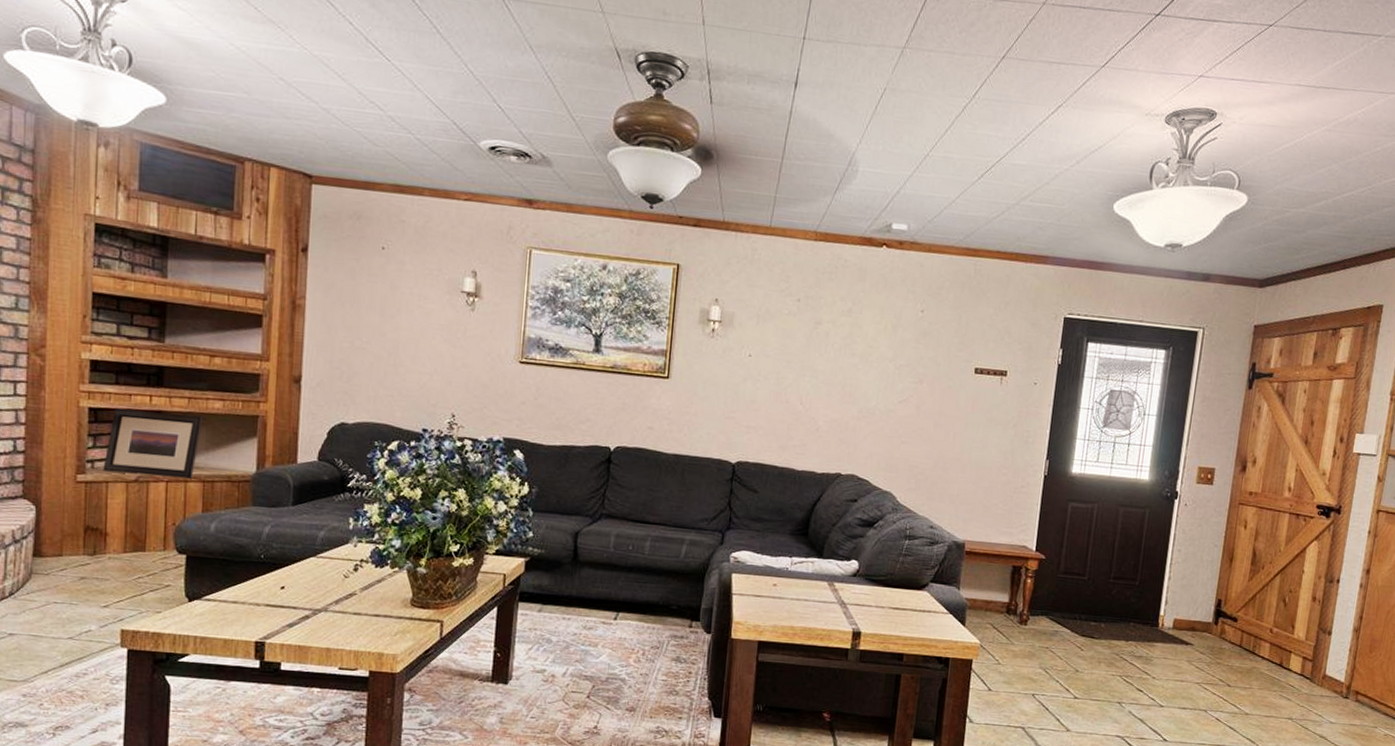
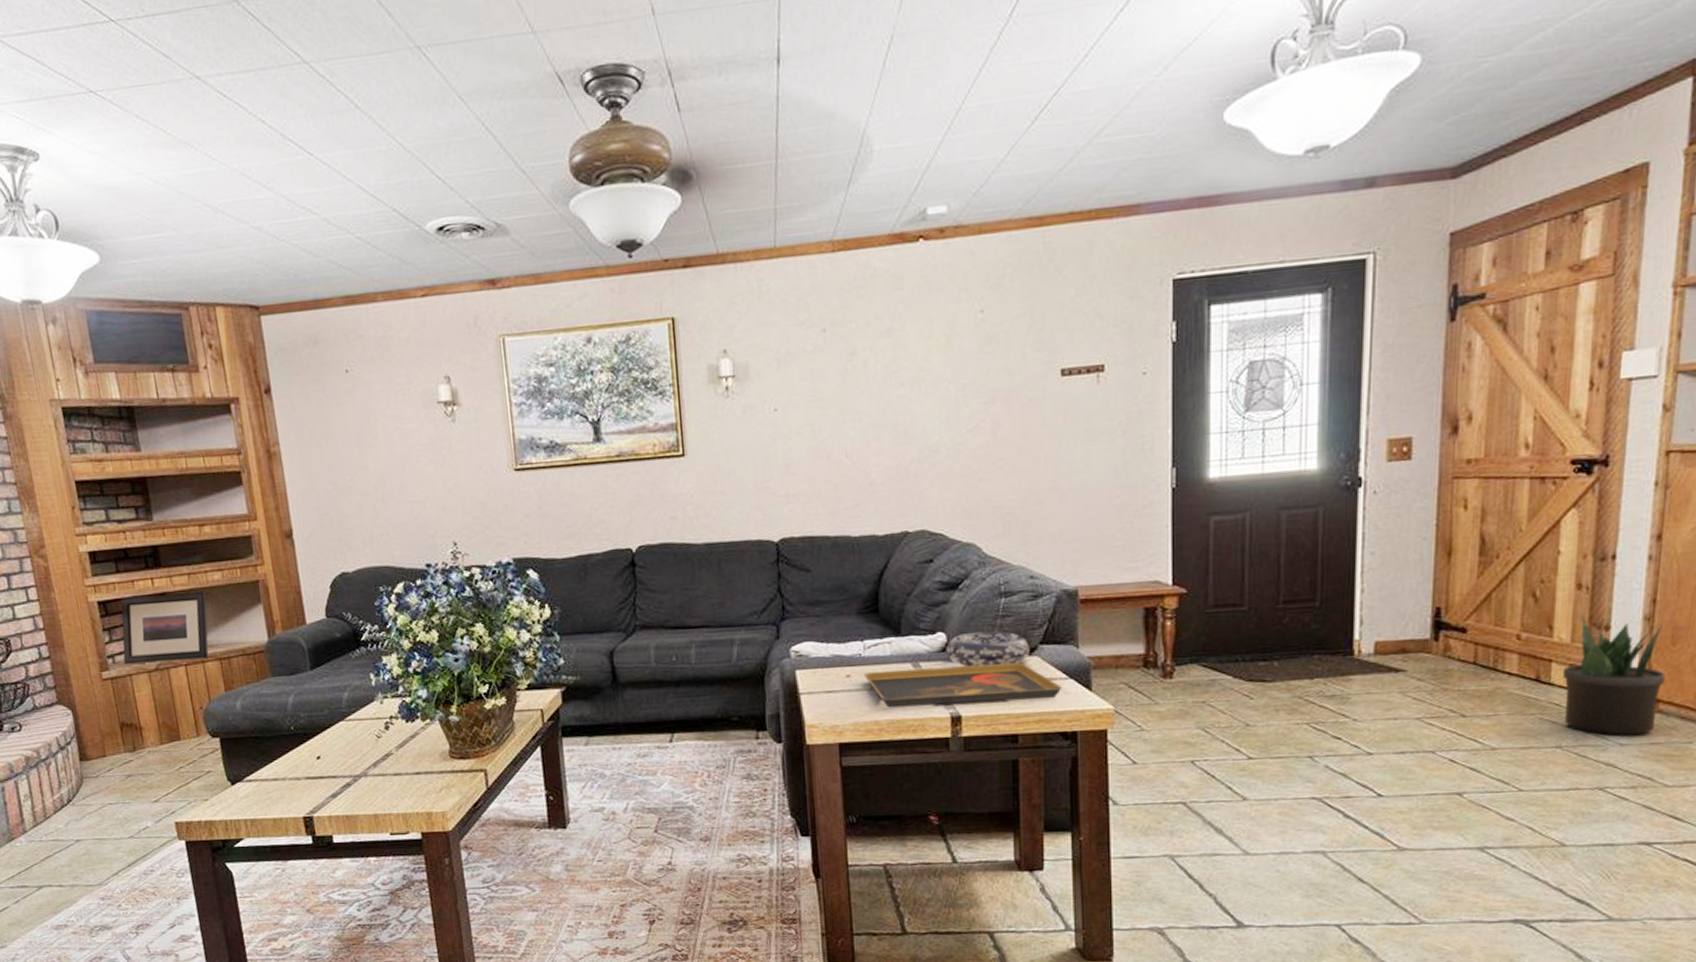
decorative tray: none [788,585,943,629] -> present [864,662,1063,708]
decorative bowl: none [856,563,923,596] -> present [946,631,1030,668]
planter: none [1296,622,1365,717] -> present [1563,616,1665,736]

